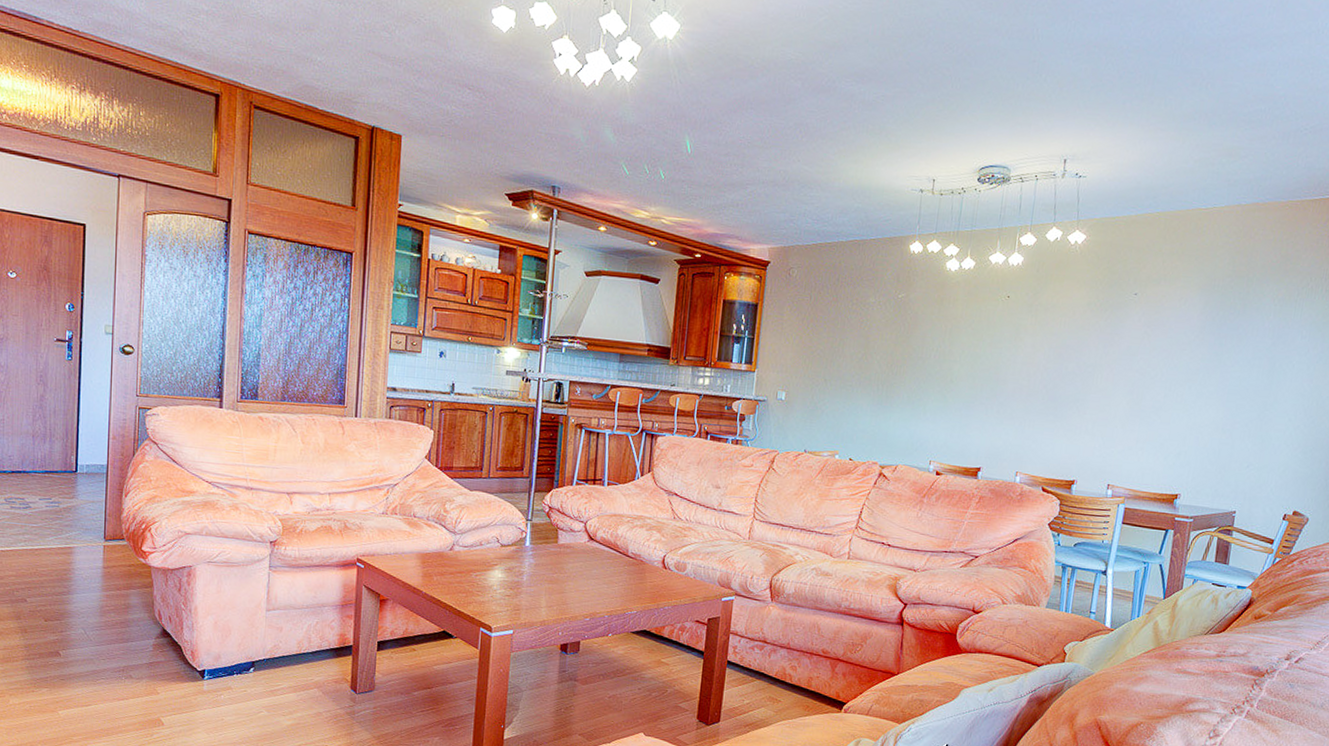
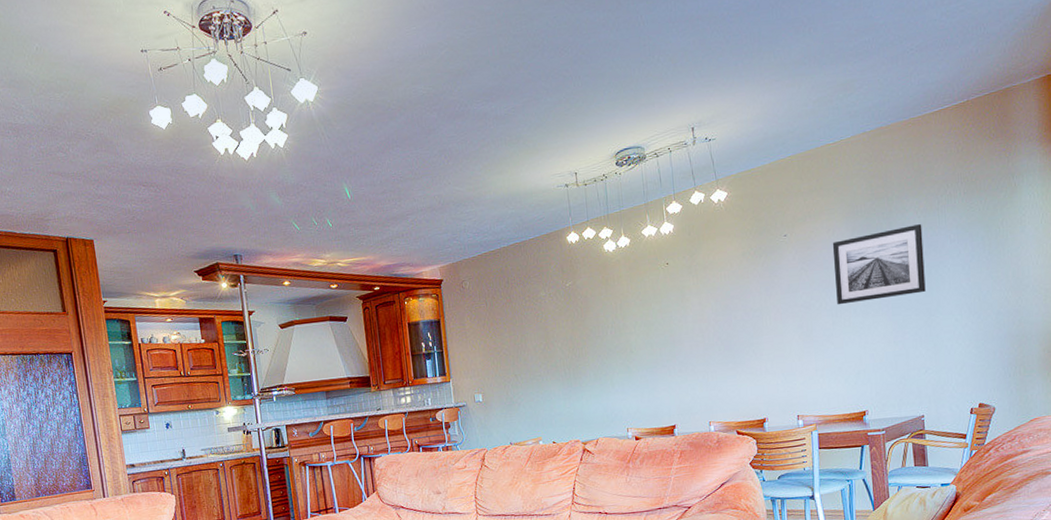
wall art: none [1173,311,1277,384] -> present [832,224,926,305]

